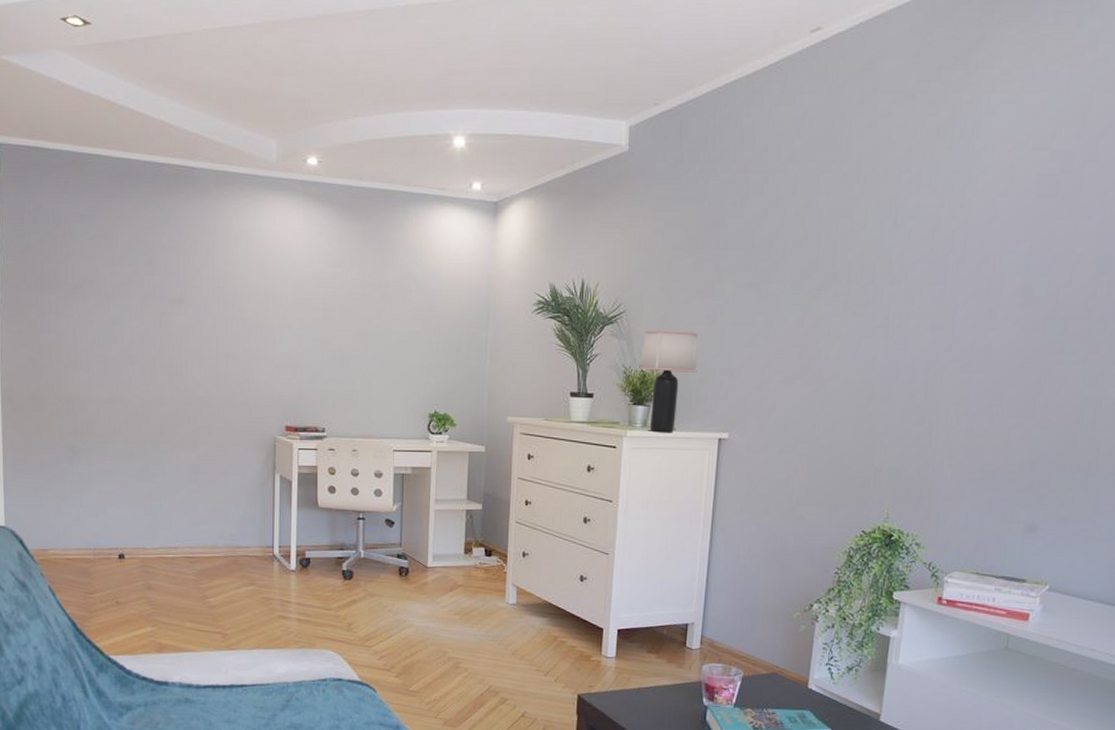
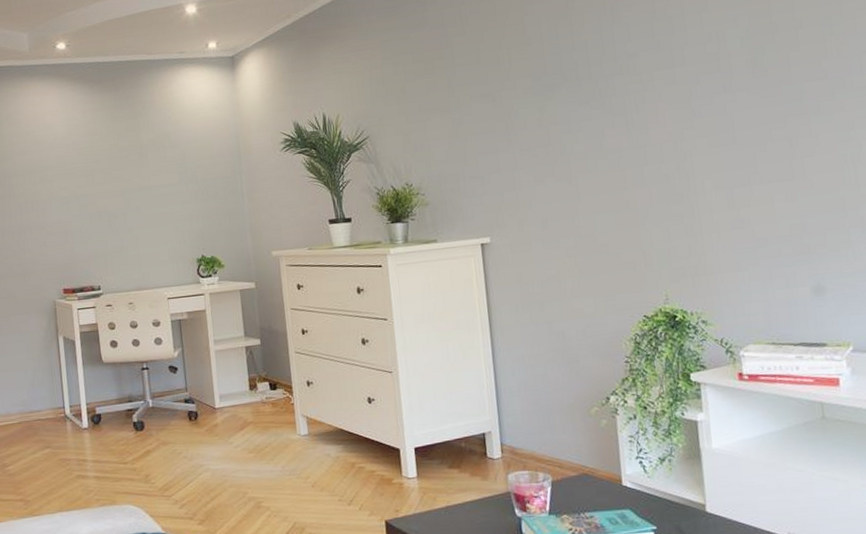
table lamp: present [639,330,699,433] -> none [389,146,448,247]

